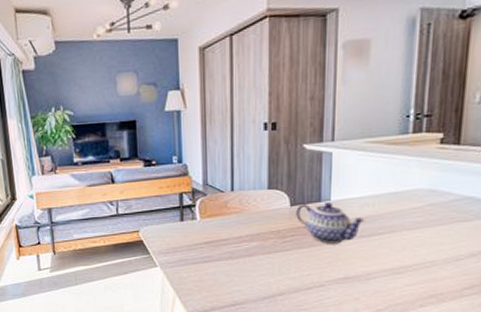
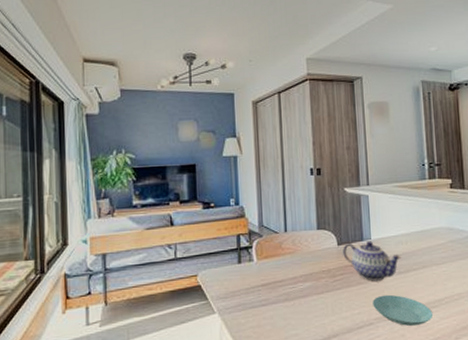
saucer: none [326,258,397,290] -> present [373,294,434,326]

